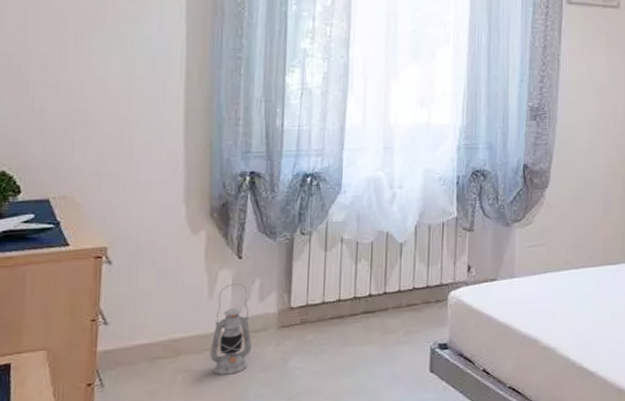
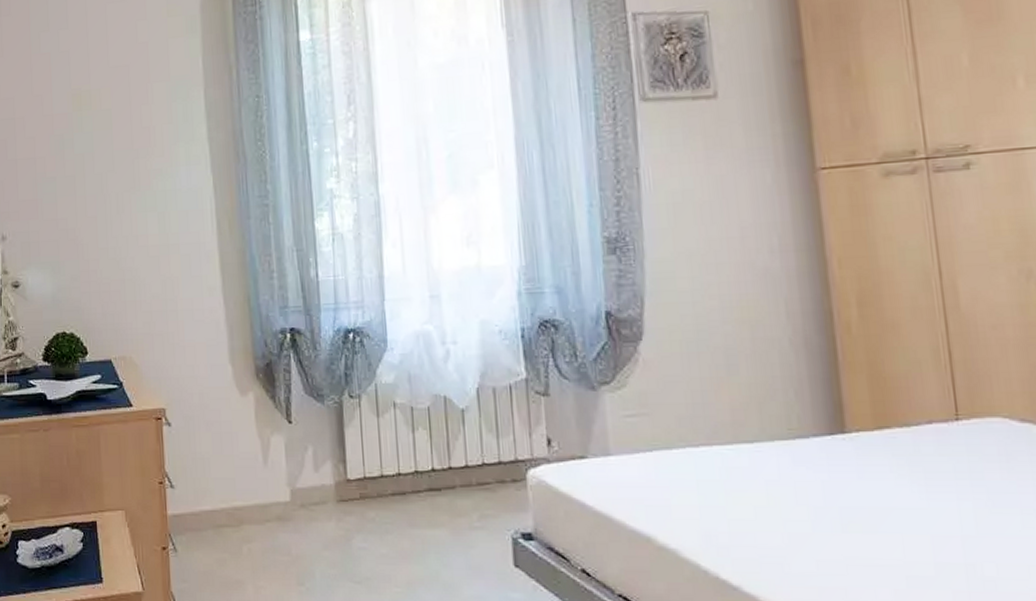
lantern: present [209,283,252,375] -> none [271,450,313,550]

